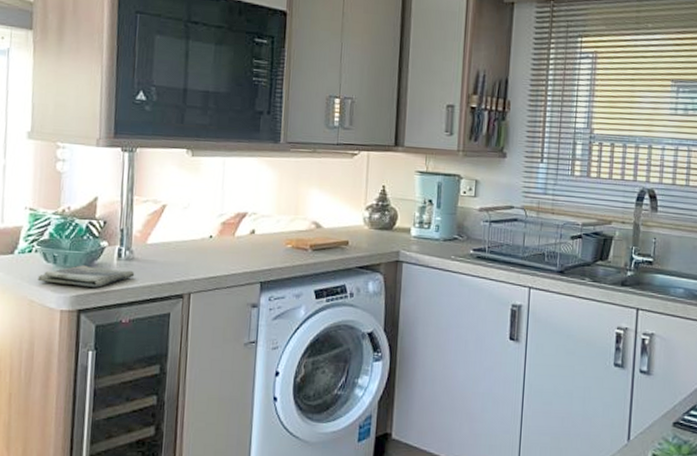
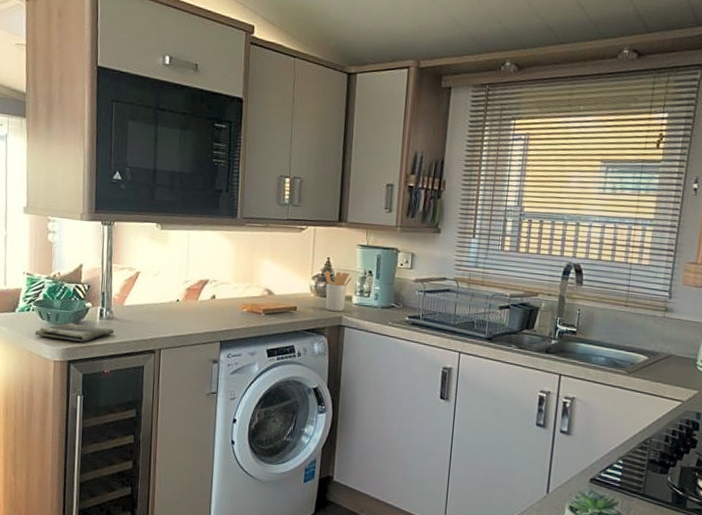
utensil holder: none [379,200,411,245] -> present [324,271,352,311]

